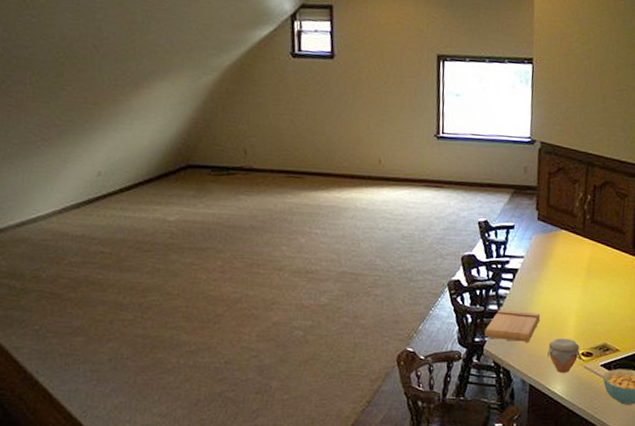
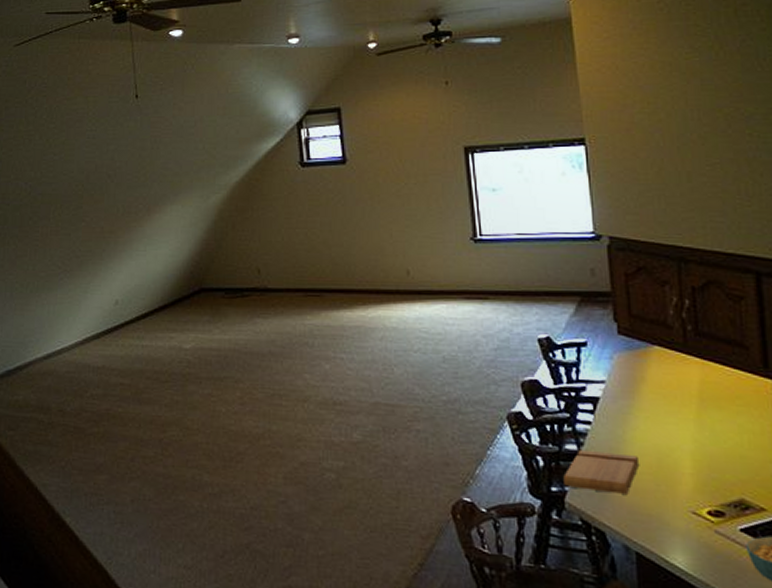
jar: present [547,338,583,373] -> none [656,490,710,539]

